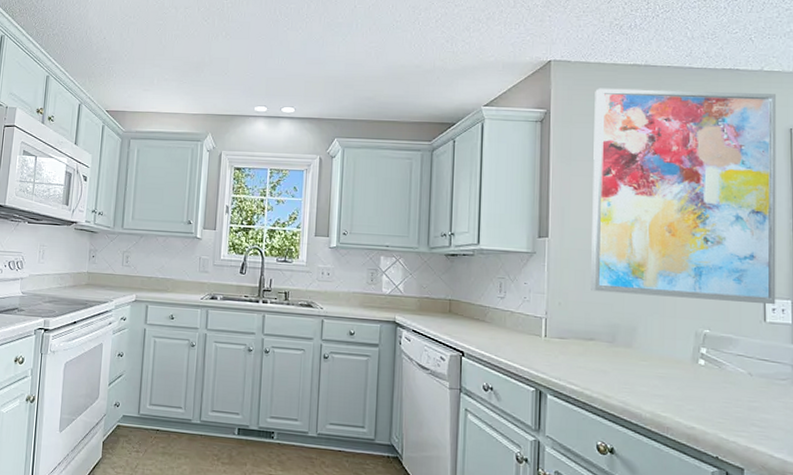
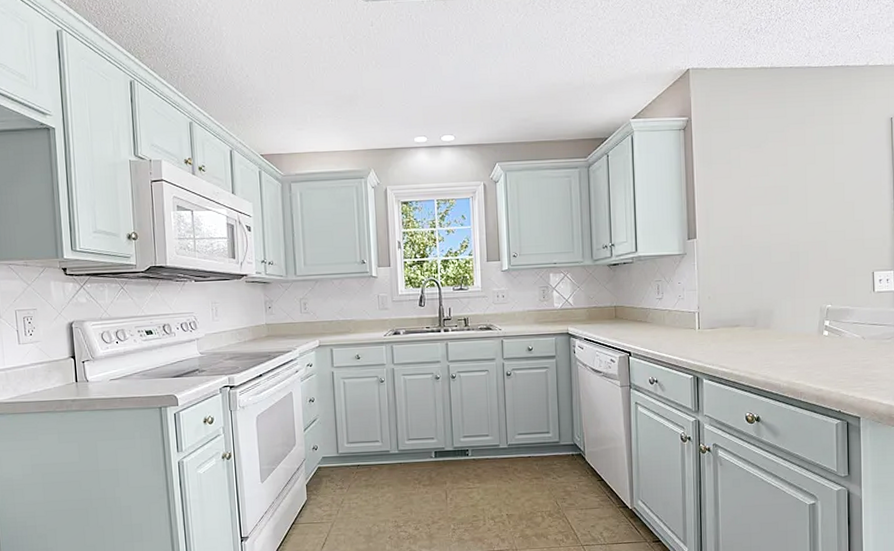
wall art: present [591,88,776,305] -> none [729,87,882,283]

